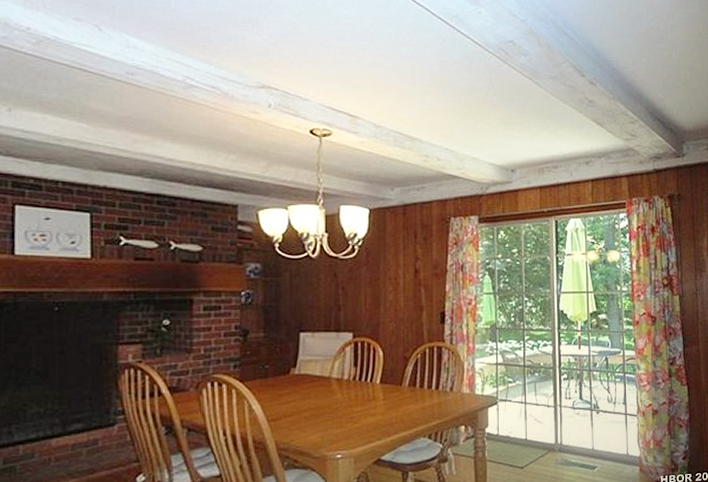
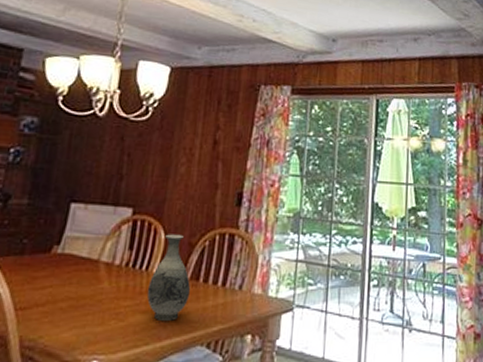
vase: none [374,351,410,420] -> present [146,234,191,321]

